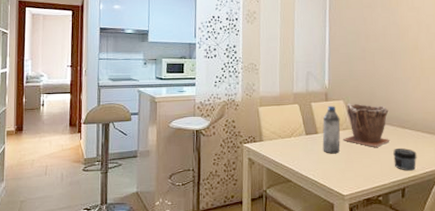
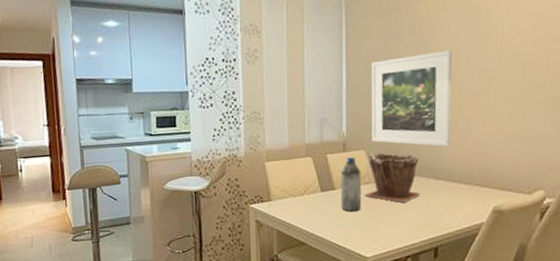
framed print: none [349,21,416,101] -> present [370,50,453,147]
jar: present [393,148,417,171] -> none [424,202,453,228]

